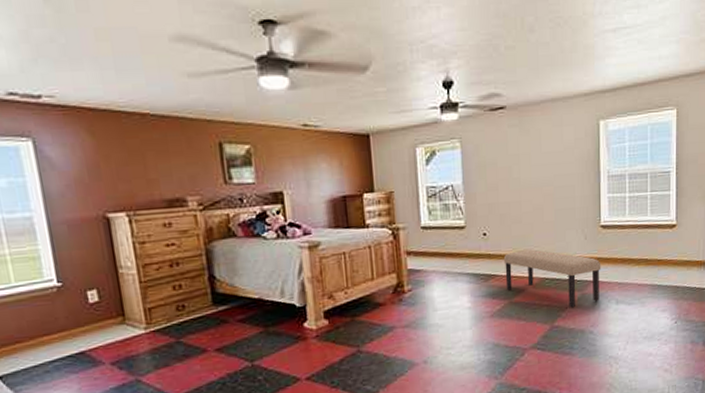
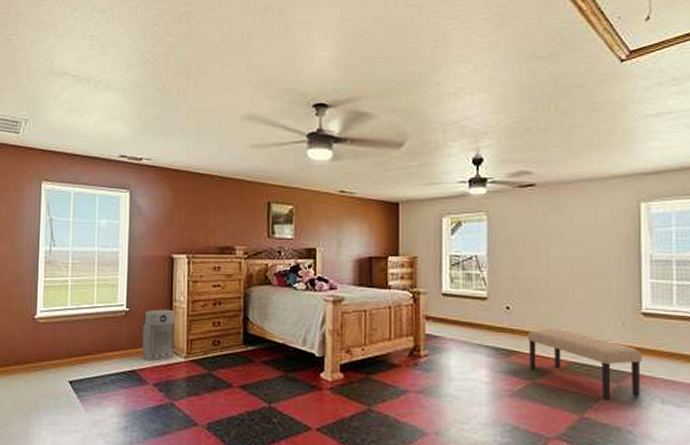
air purifier: none [83,278,131,339] -> present [142,309,175,362]

